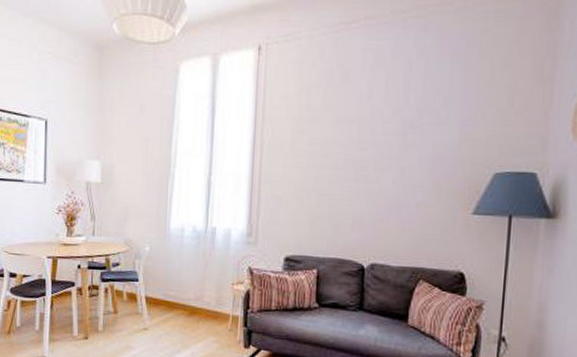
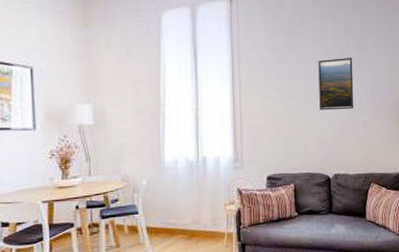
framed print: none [359,120,410,185] -> present [318,58,354,111]

